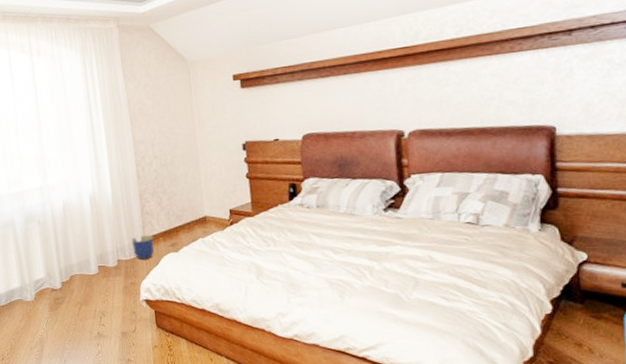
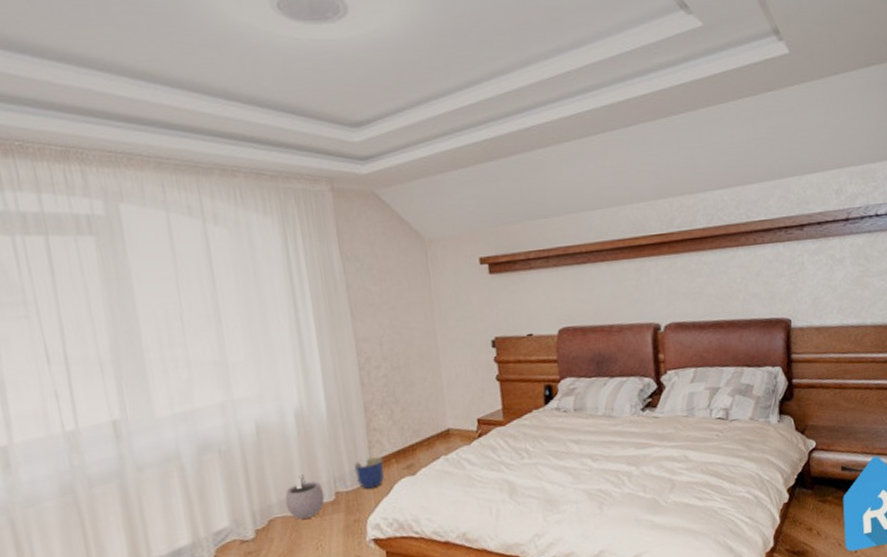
plant pot: none [82,244,110,278] -> present [284,474,325,519]

